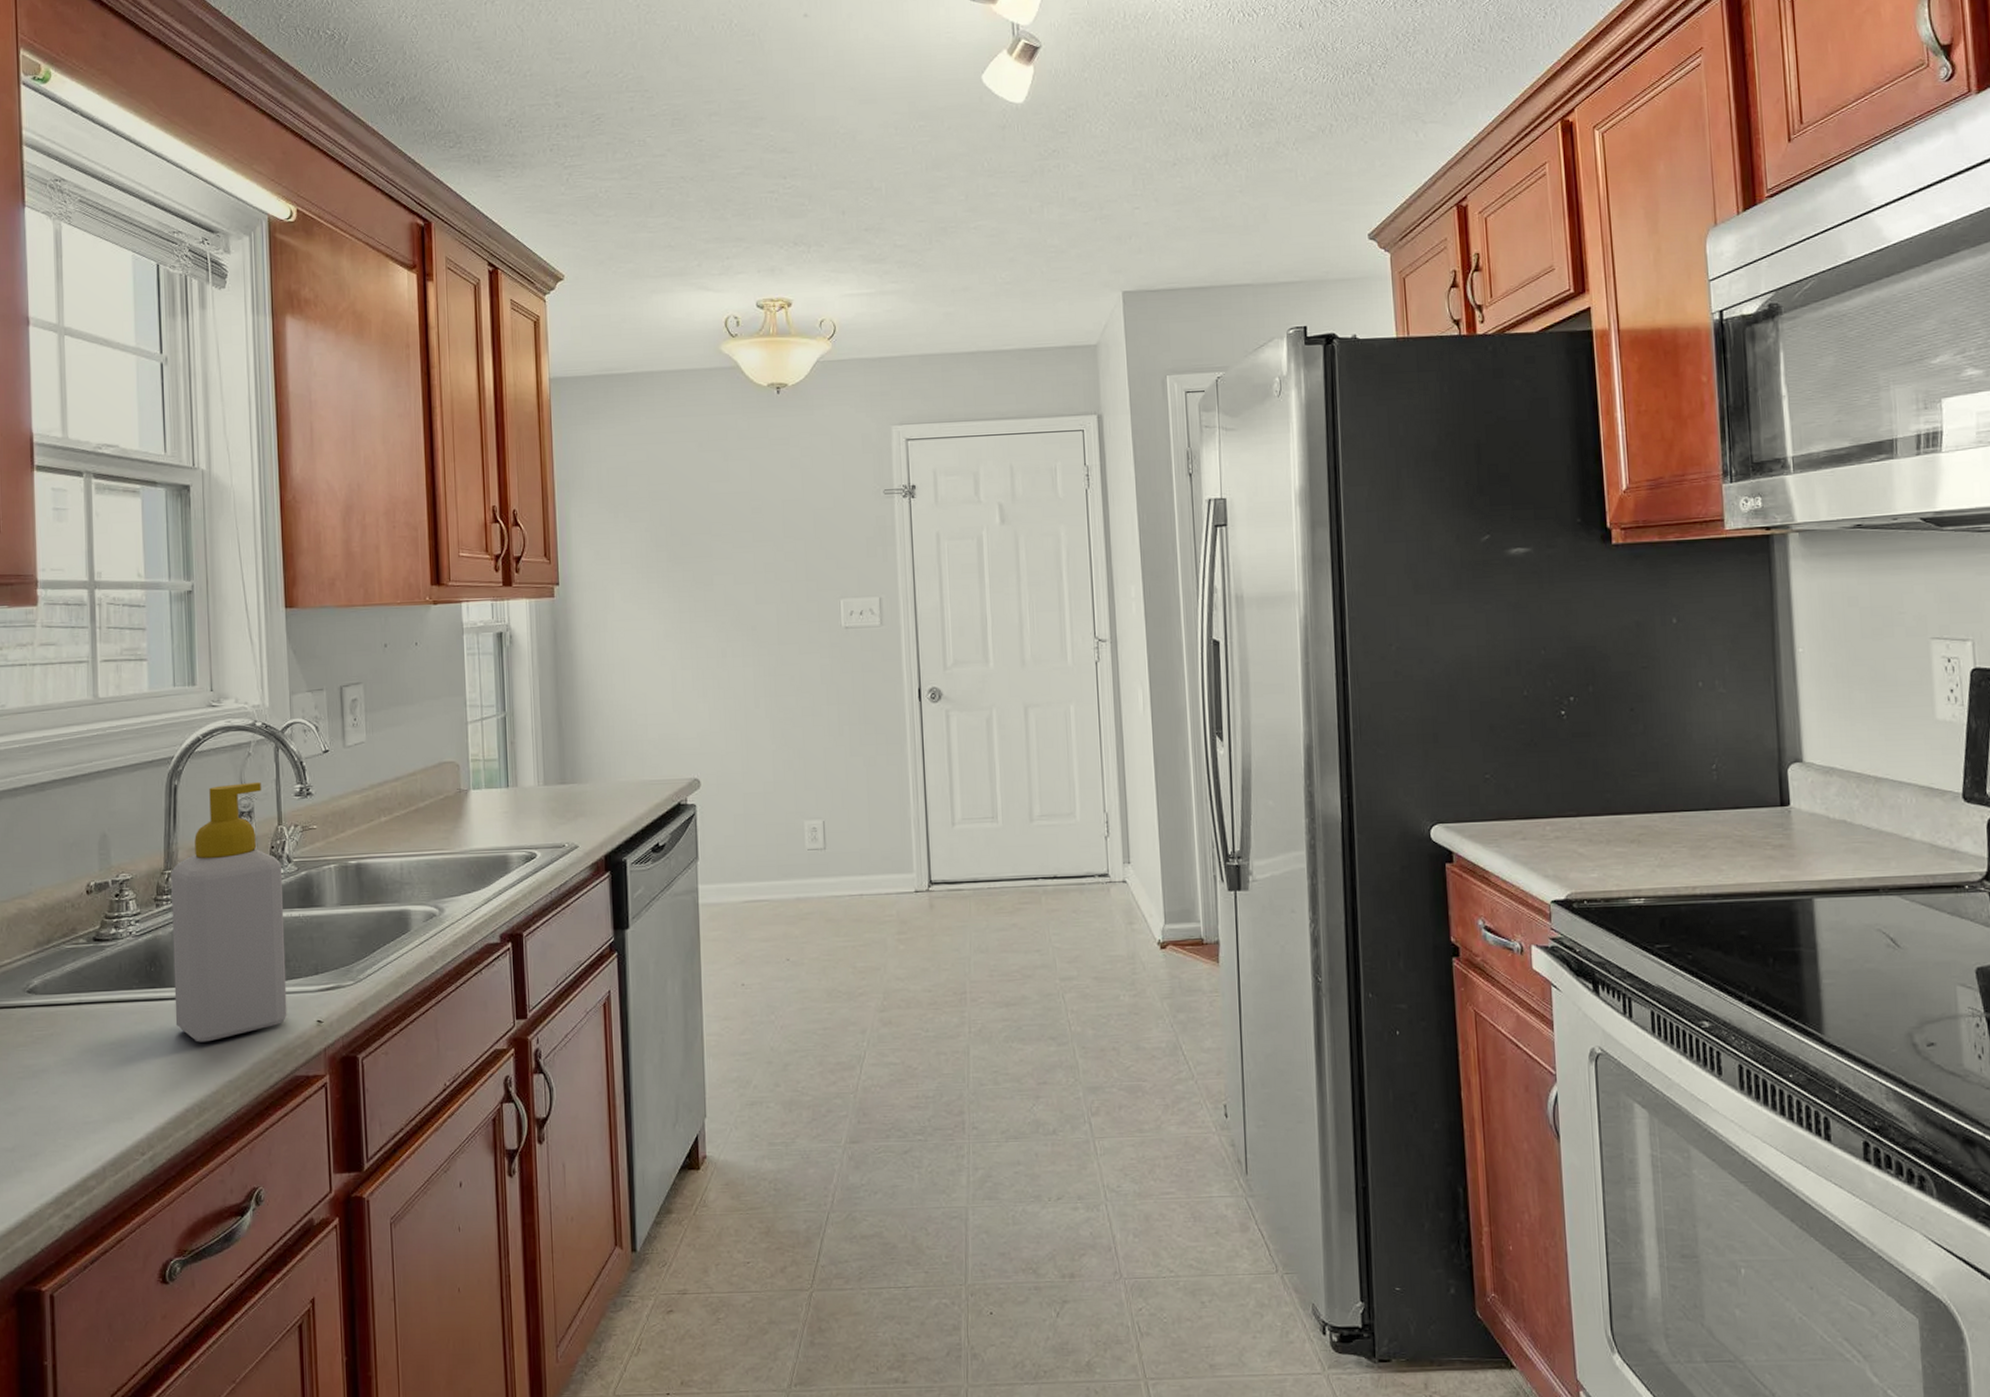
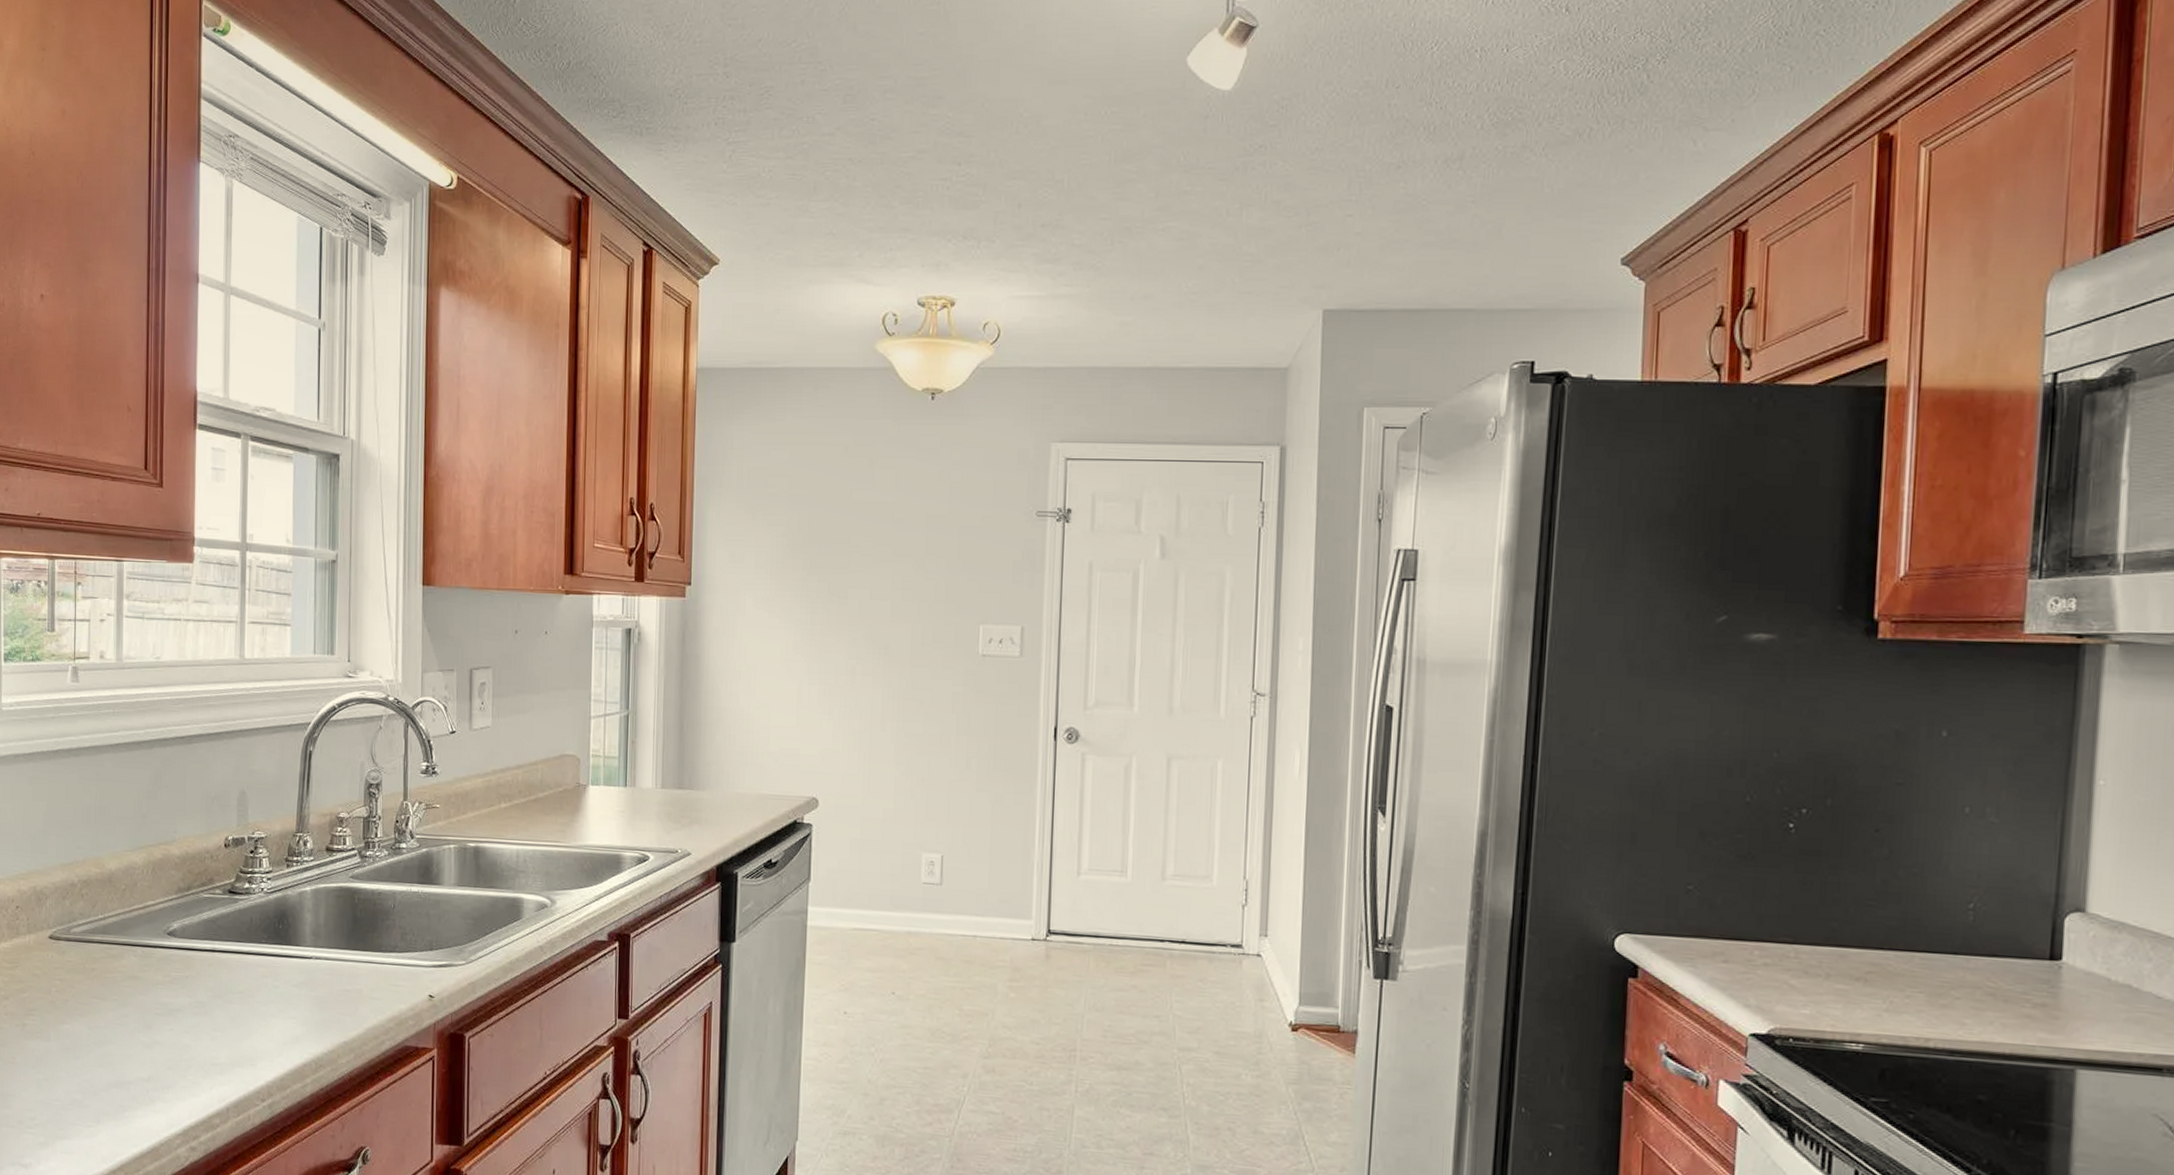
soap bottle: present [171,781,287,1042] -> none [298,755,404,1003]

